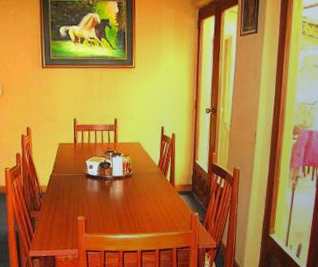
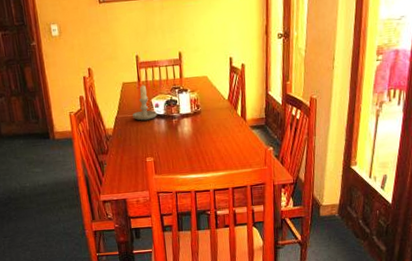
candle: none [67,146,91,180] -> present [132,84,158,121]

